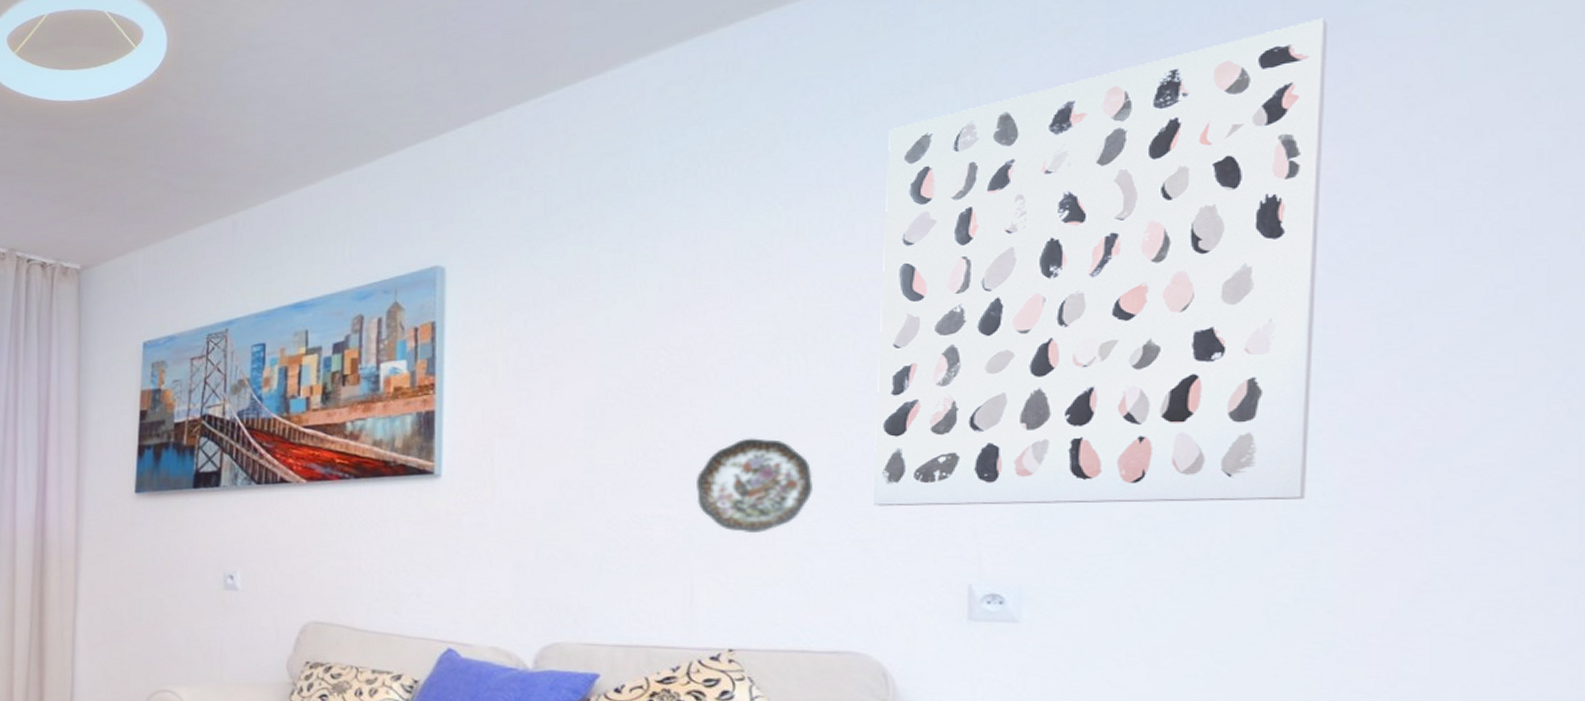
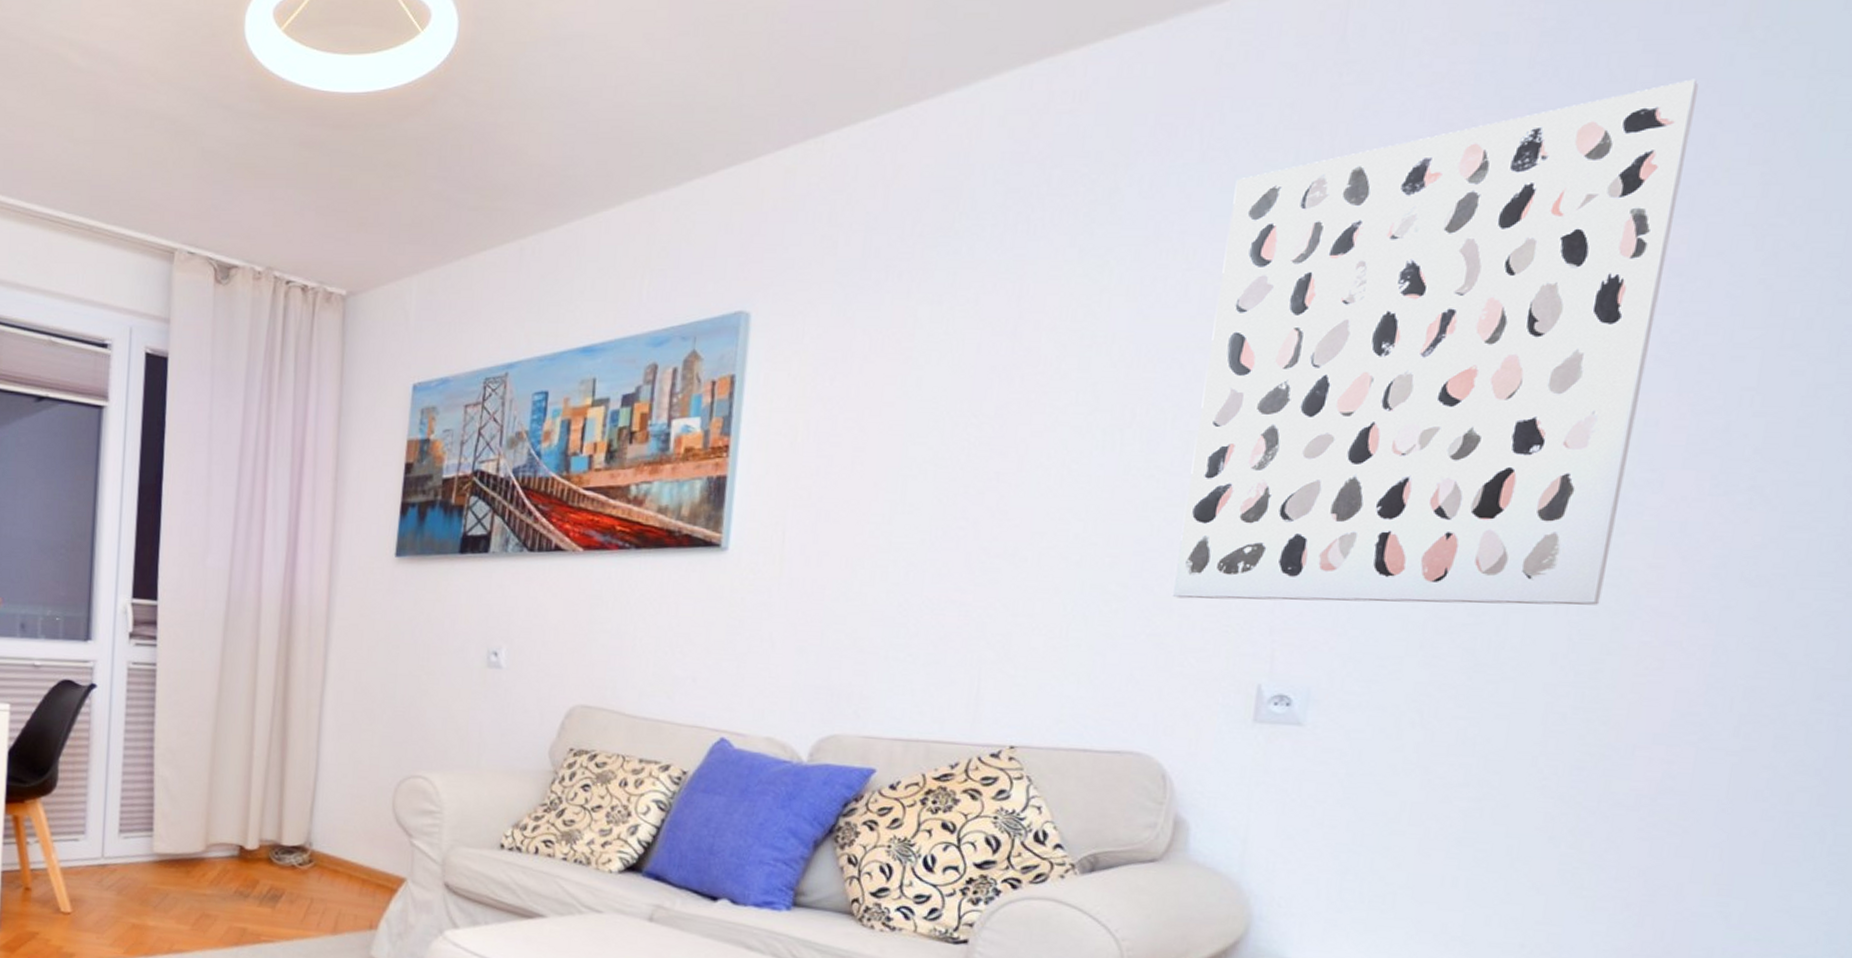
decorative plate: present [695,438,814,534] -> none [993,519,1115,623]

